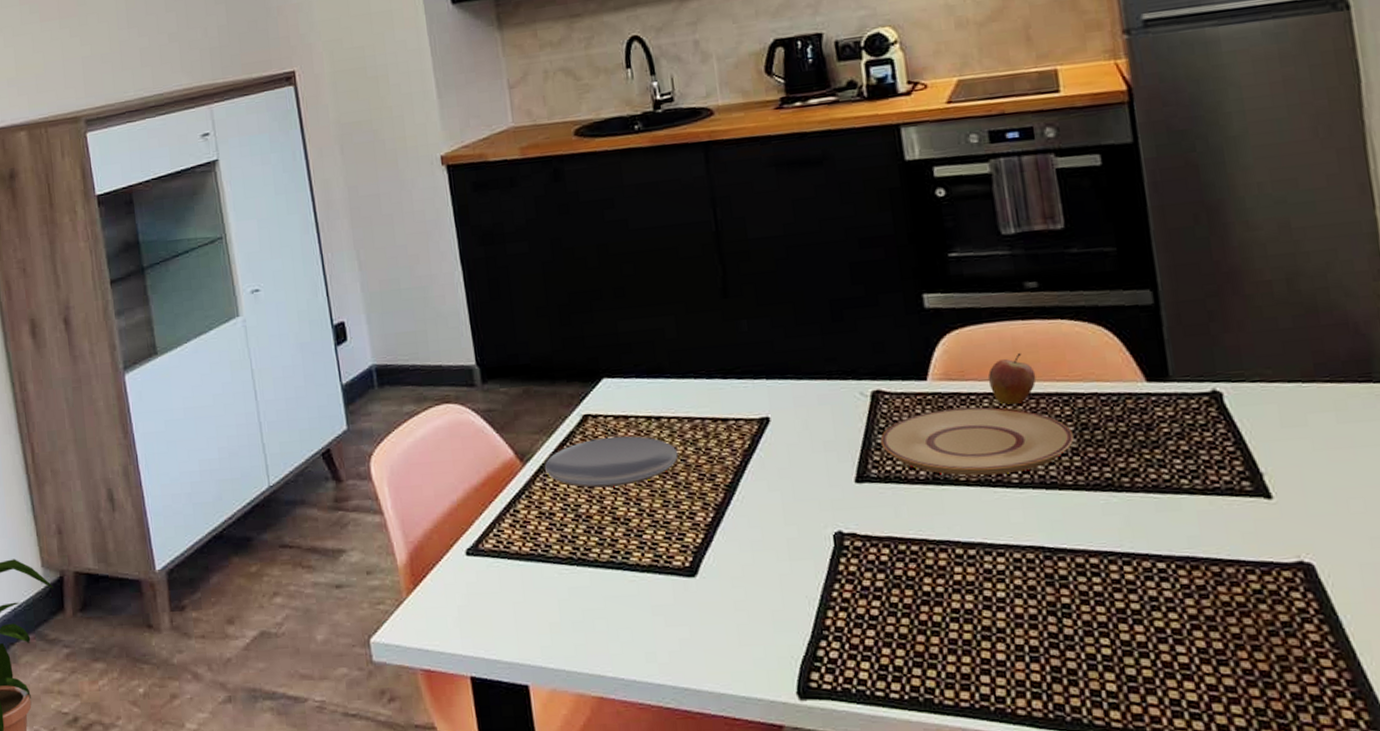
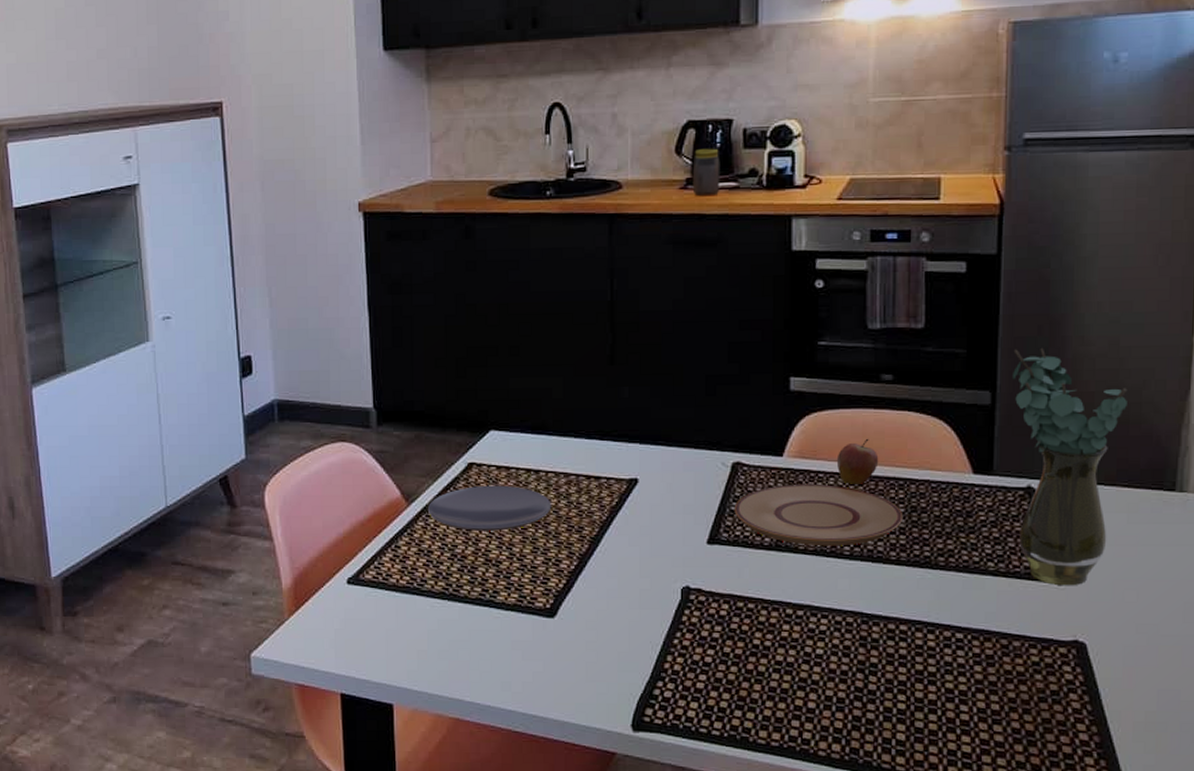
jar: none [785,64,819,115] -> present [692,148,720,197]
vase: none [1170,237,1317,500] -> present [1013,347,1128,586]

